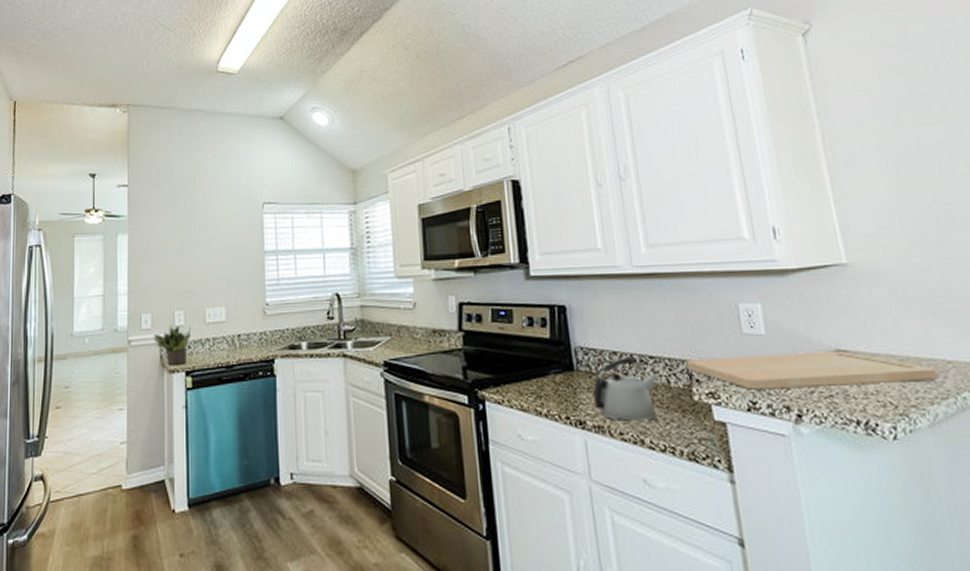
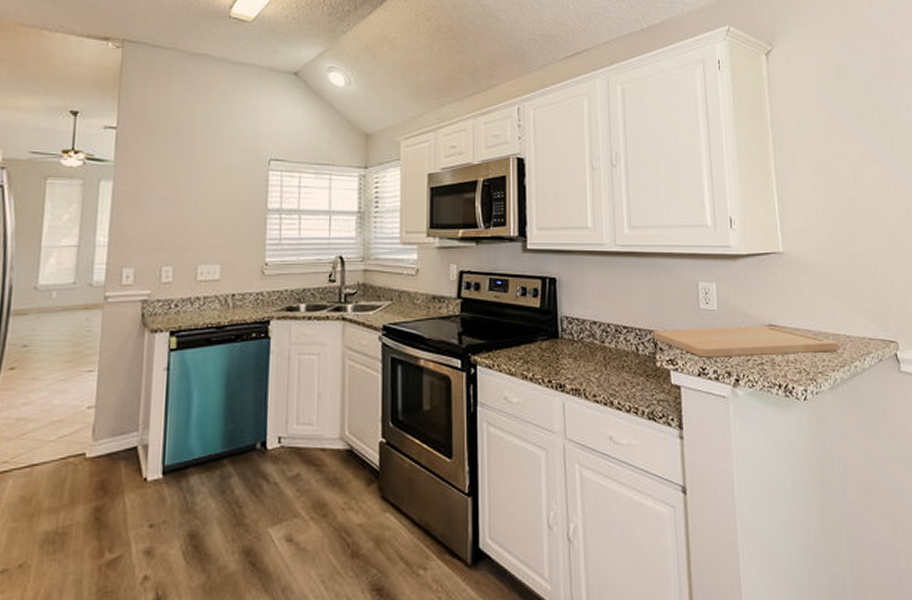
potted plant: present [154,325,190,367] -> none [136,281,179,326]
kettle: present [593,357,658,421] -> none [573,327,629,385]

